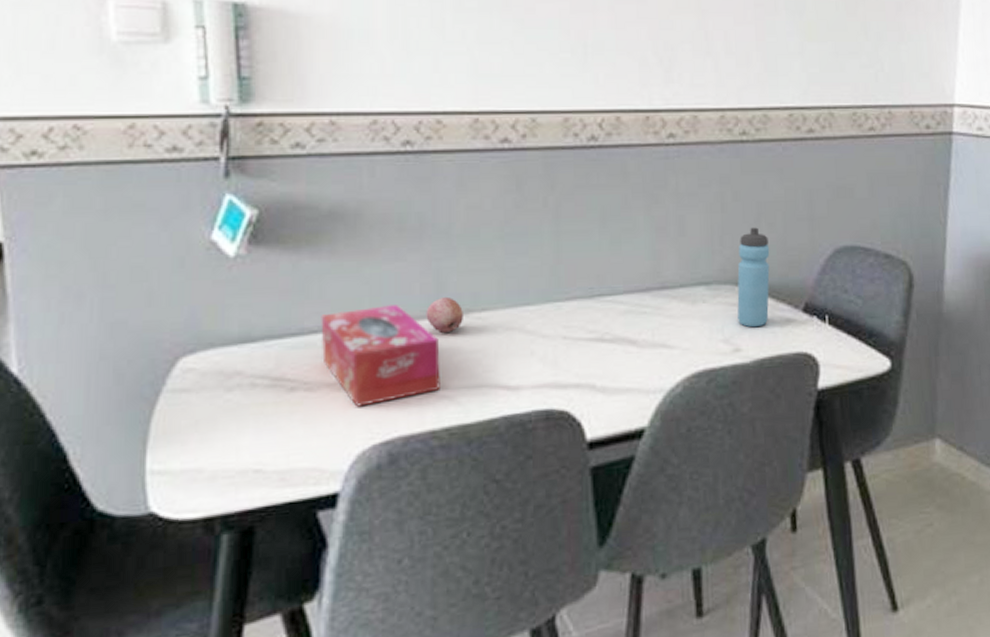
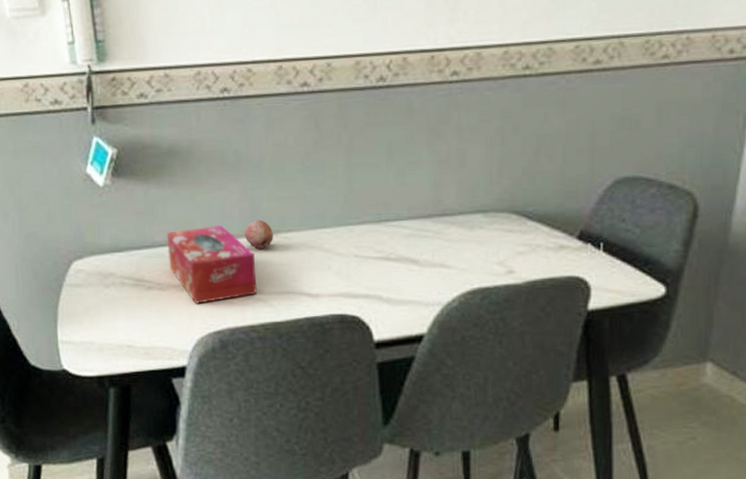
water bottle: present [737,227,770,328] -> none [513,159,548,252]

